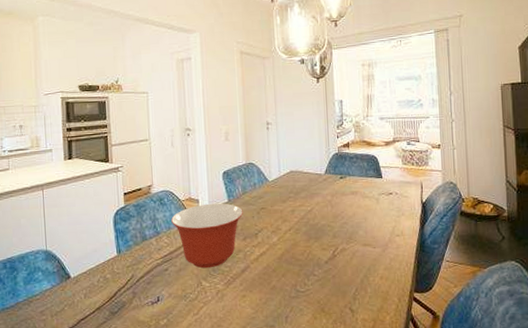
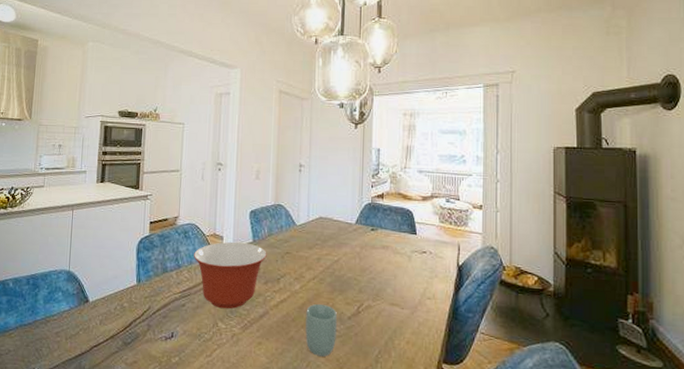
cup: none [285,252,316,301] -> present [305,303,337,357]

